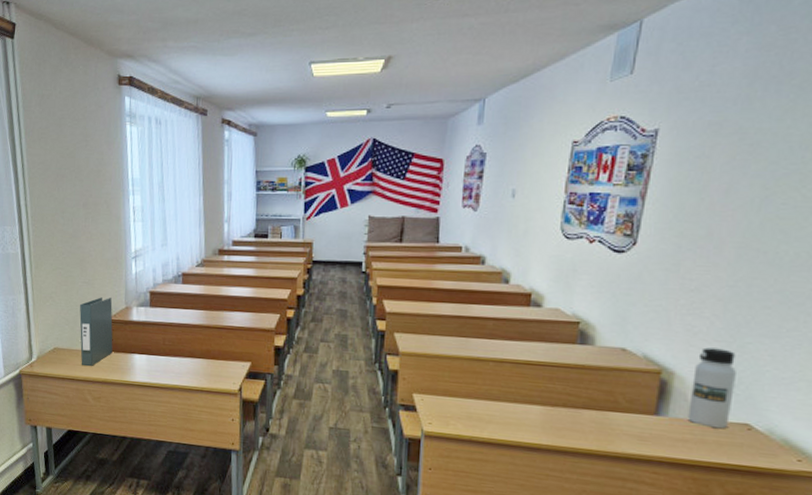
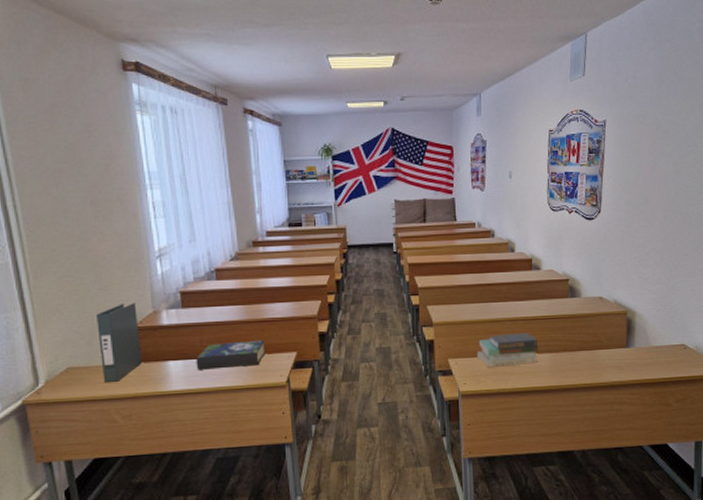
book: none [158,343,222,370] -> present [196,340,266,370]
books: none [447,374,529,415] -> present [476,332,539,369]
water bottle: present [687,347,736,429] -> none [647,289,673,352]

